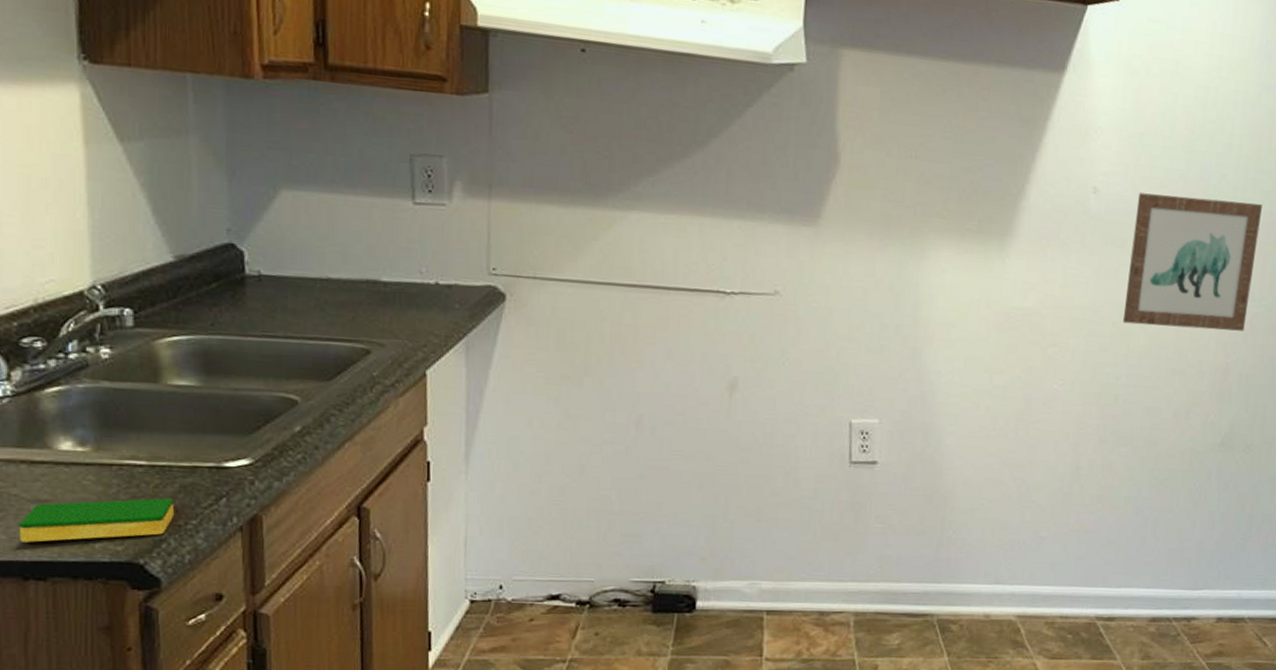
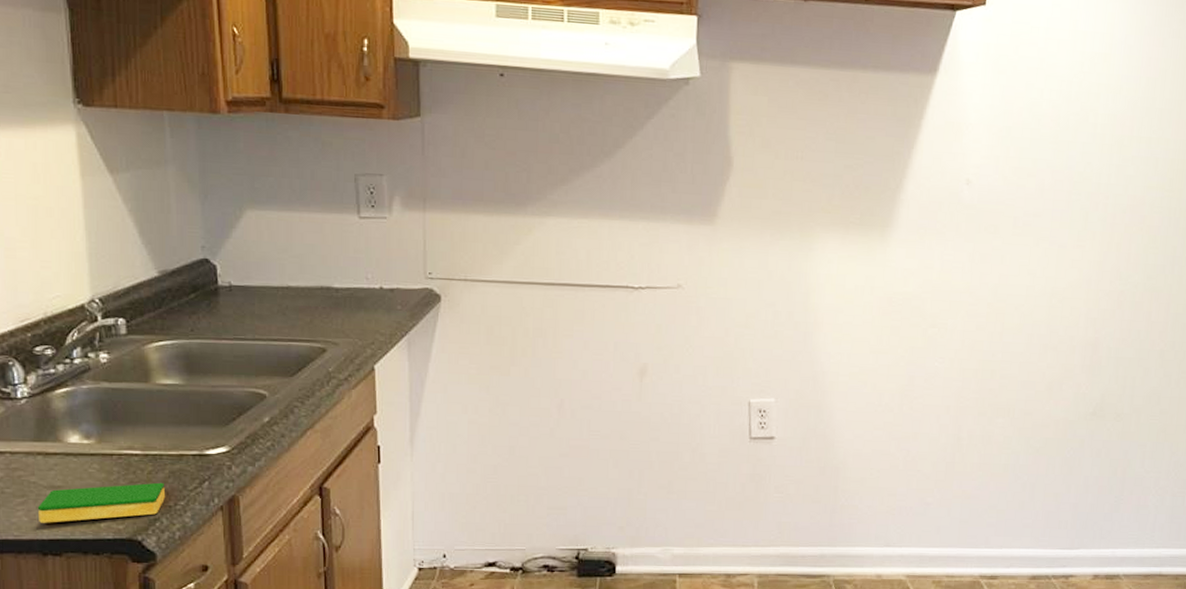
wall art: present [1122,193,1262,331] -> none [997,182,1126,308]

